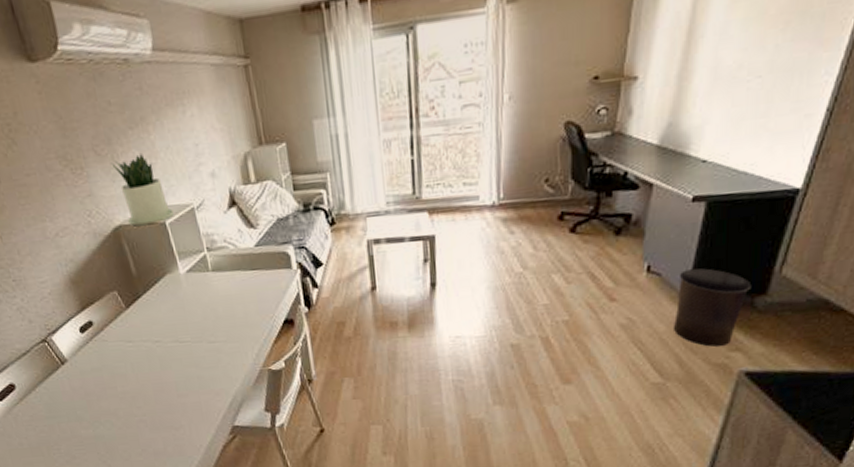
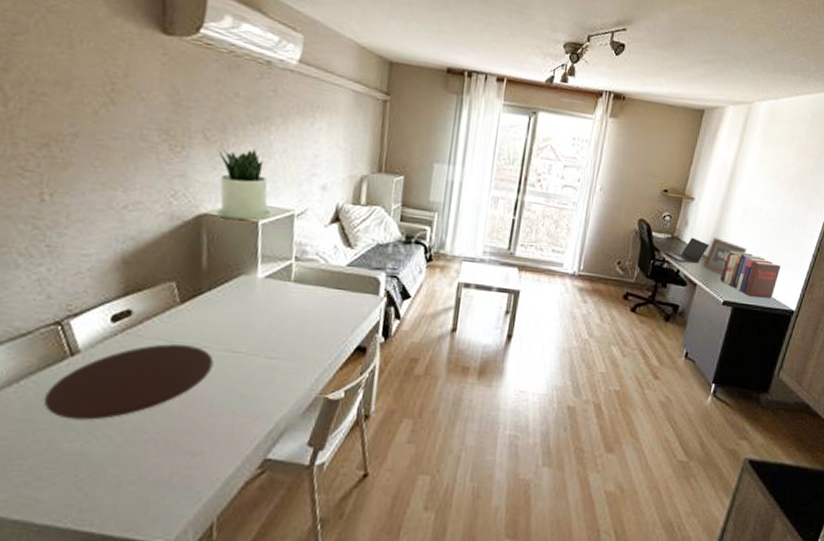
placemat: none [56,342,169,413] -> present [45,344,214,420]
laptop: none [603,127,665,162] -> present [664,237,709,264]
picture frame: none [660,120,721,166] -> present [703,237,747,275]
waste bin: present [674,268,752,347] -> none [700,361,758,433]
books: none [686,128,777,184] -> present [720,251,782,298]

